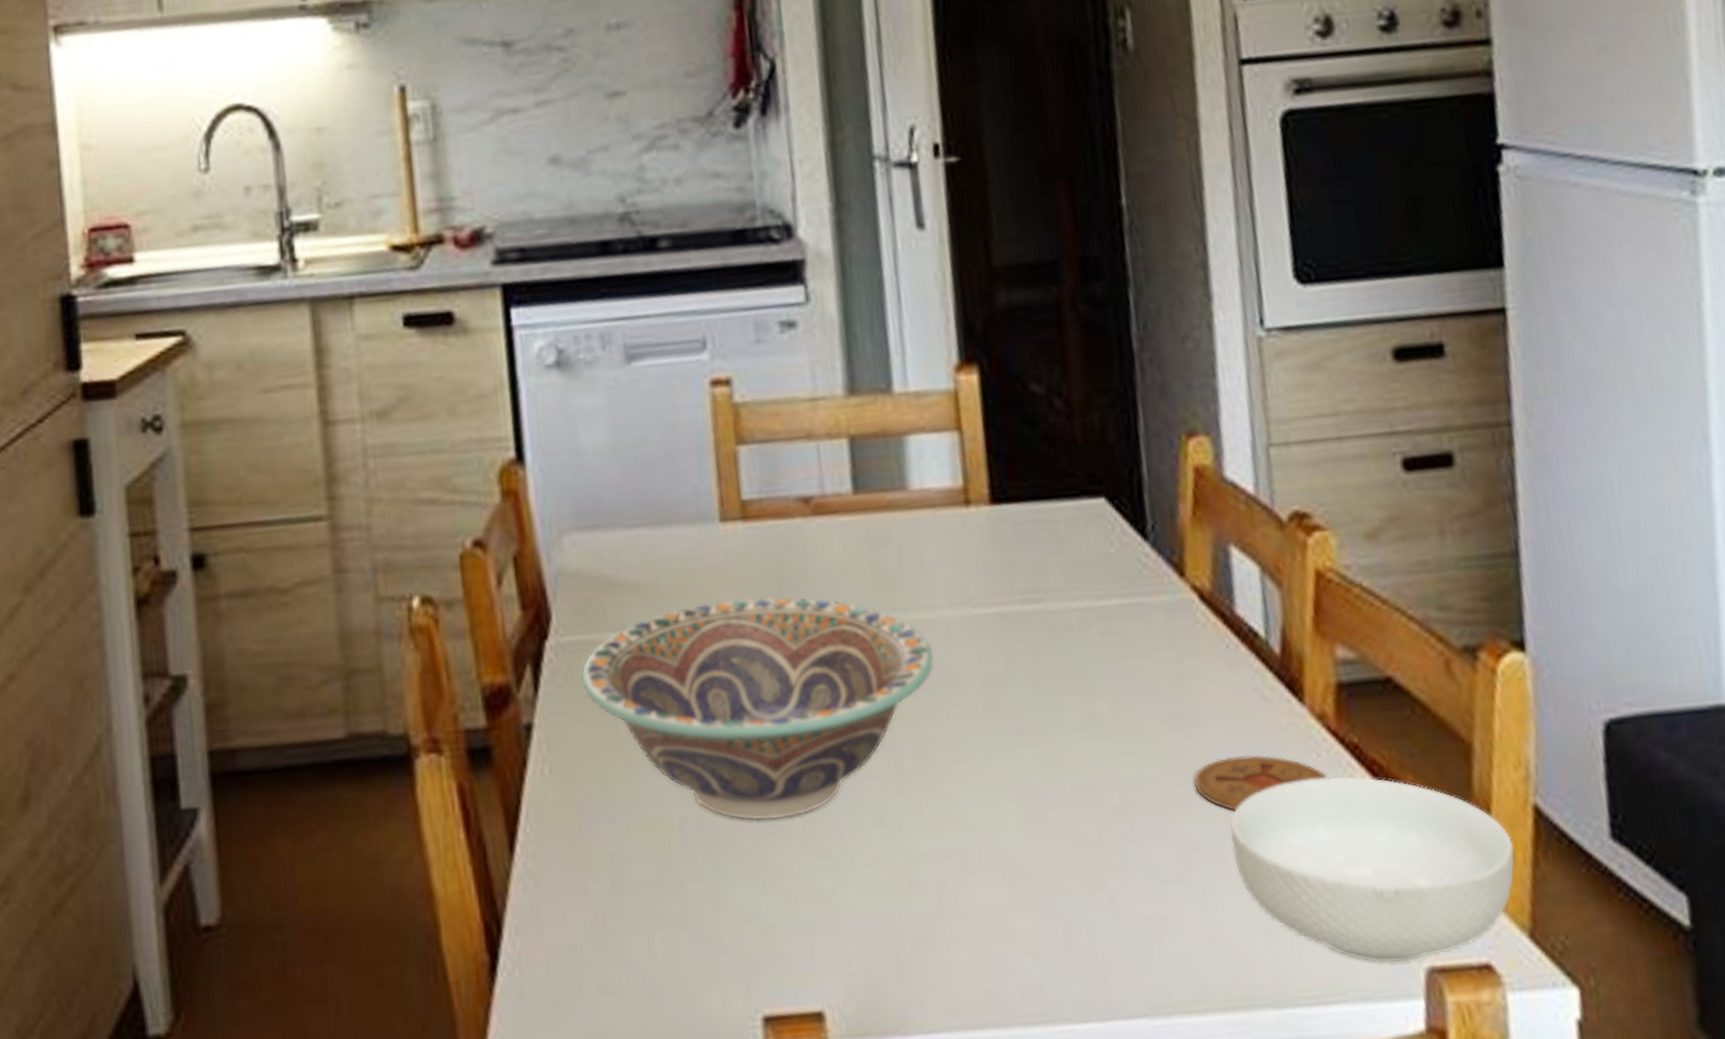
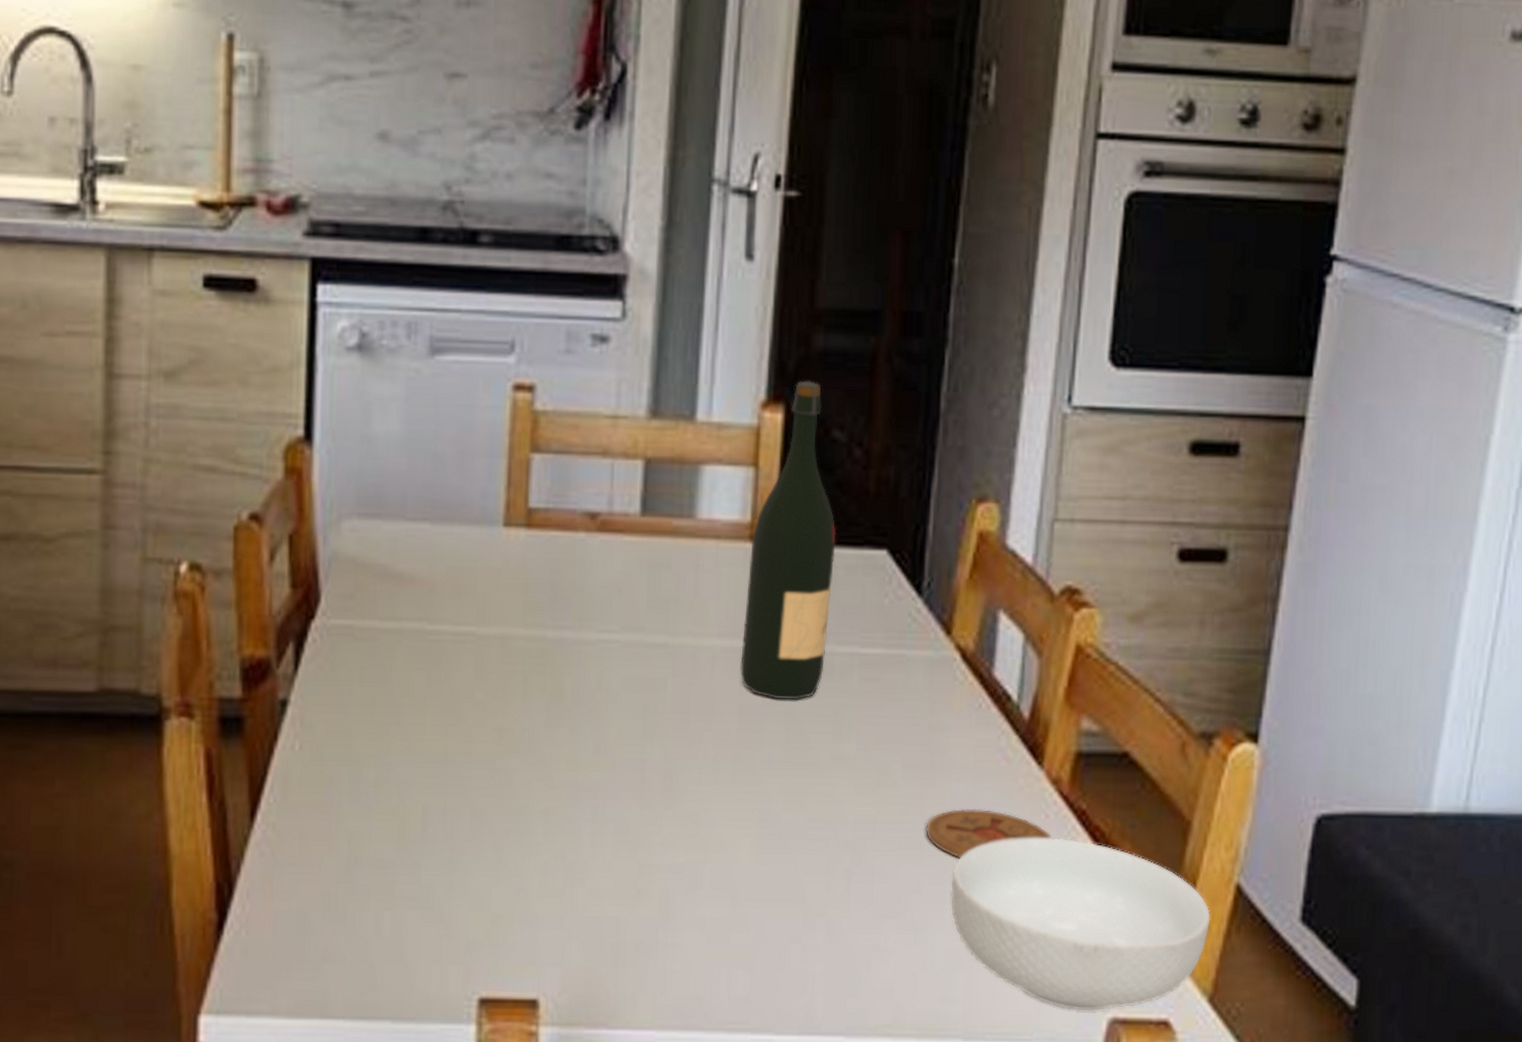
decorative bowl: present [581,596,935,821] -> none [343,603,697,818]
wine bottle: none [966,338,1061,665] -> present [740,381,836,700]

